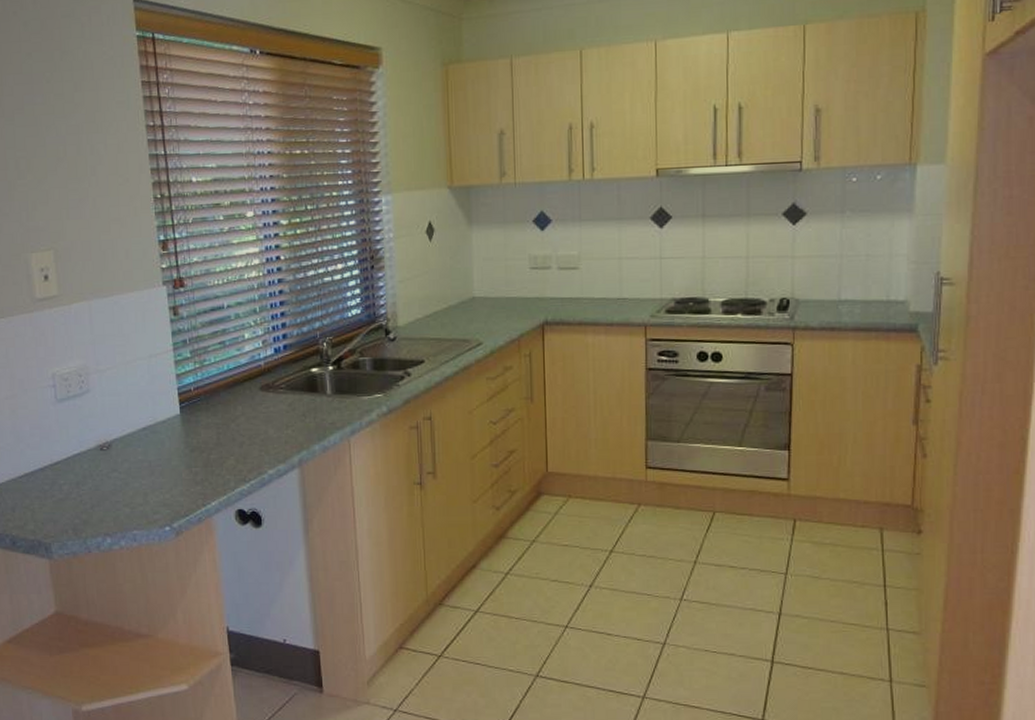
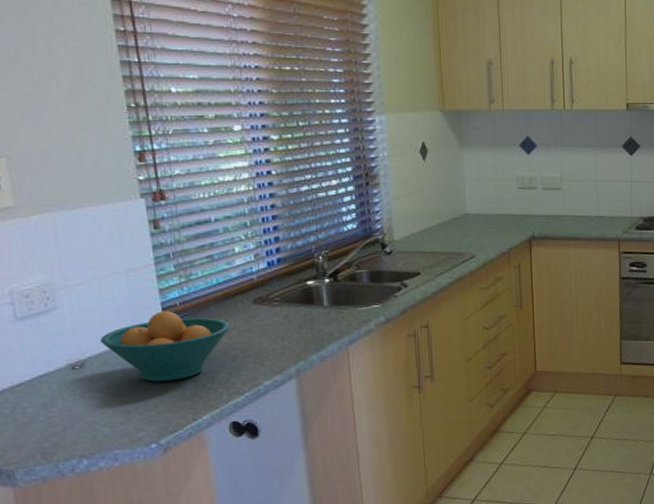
fruit bowl: none [124,396,239,466] -> present [99,311,231,382]

